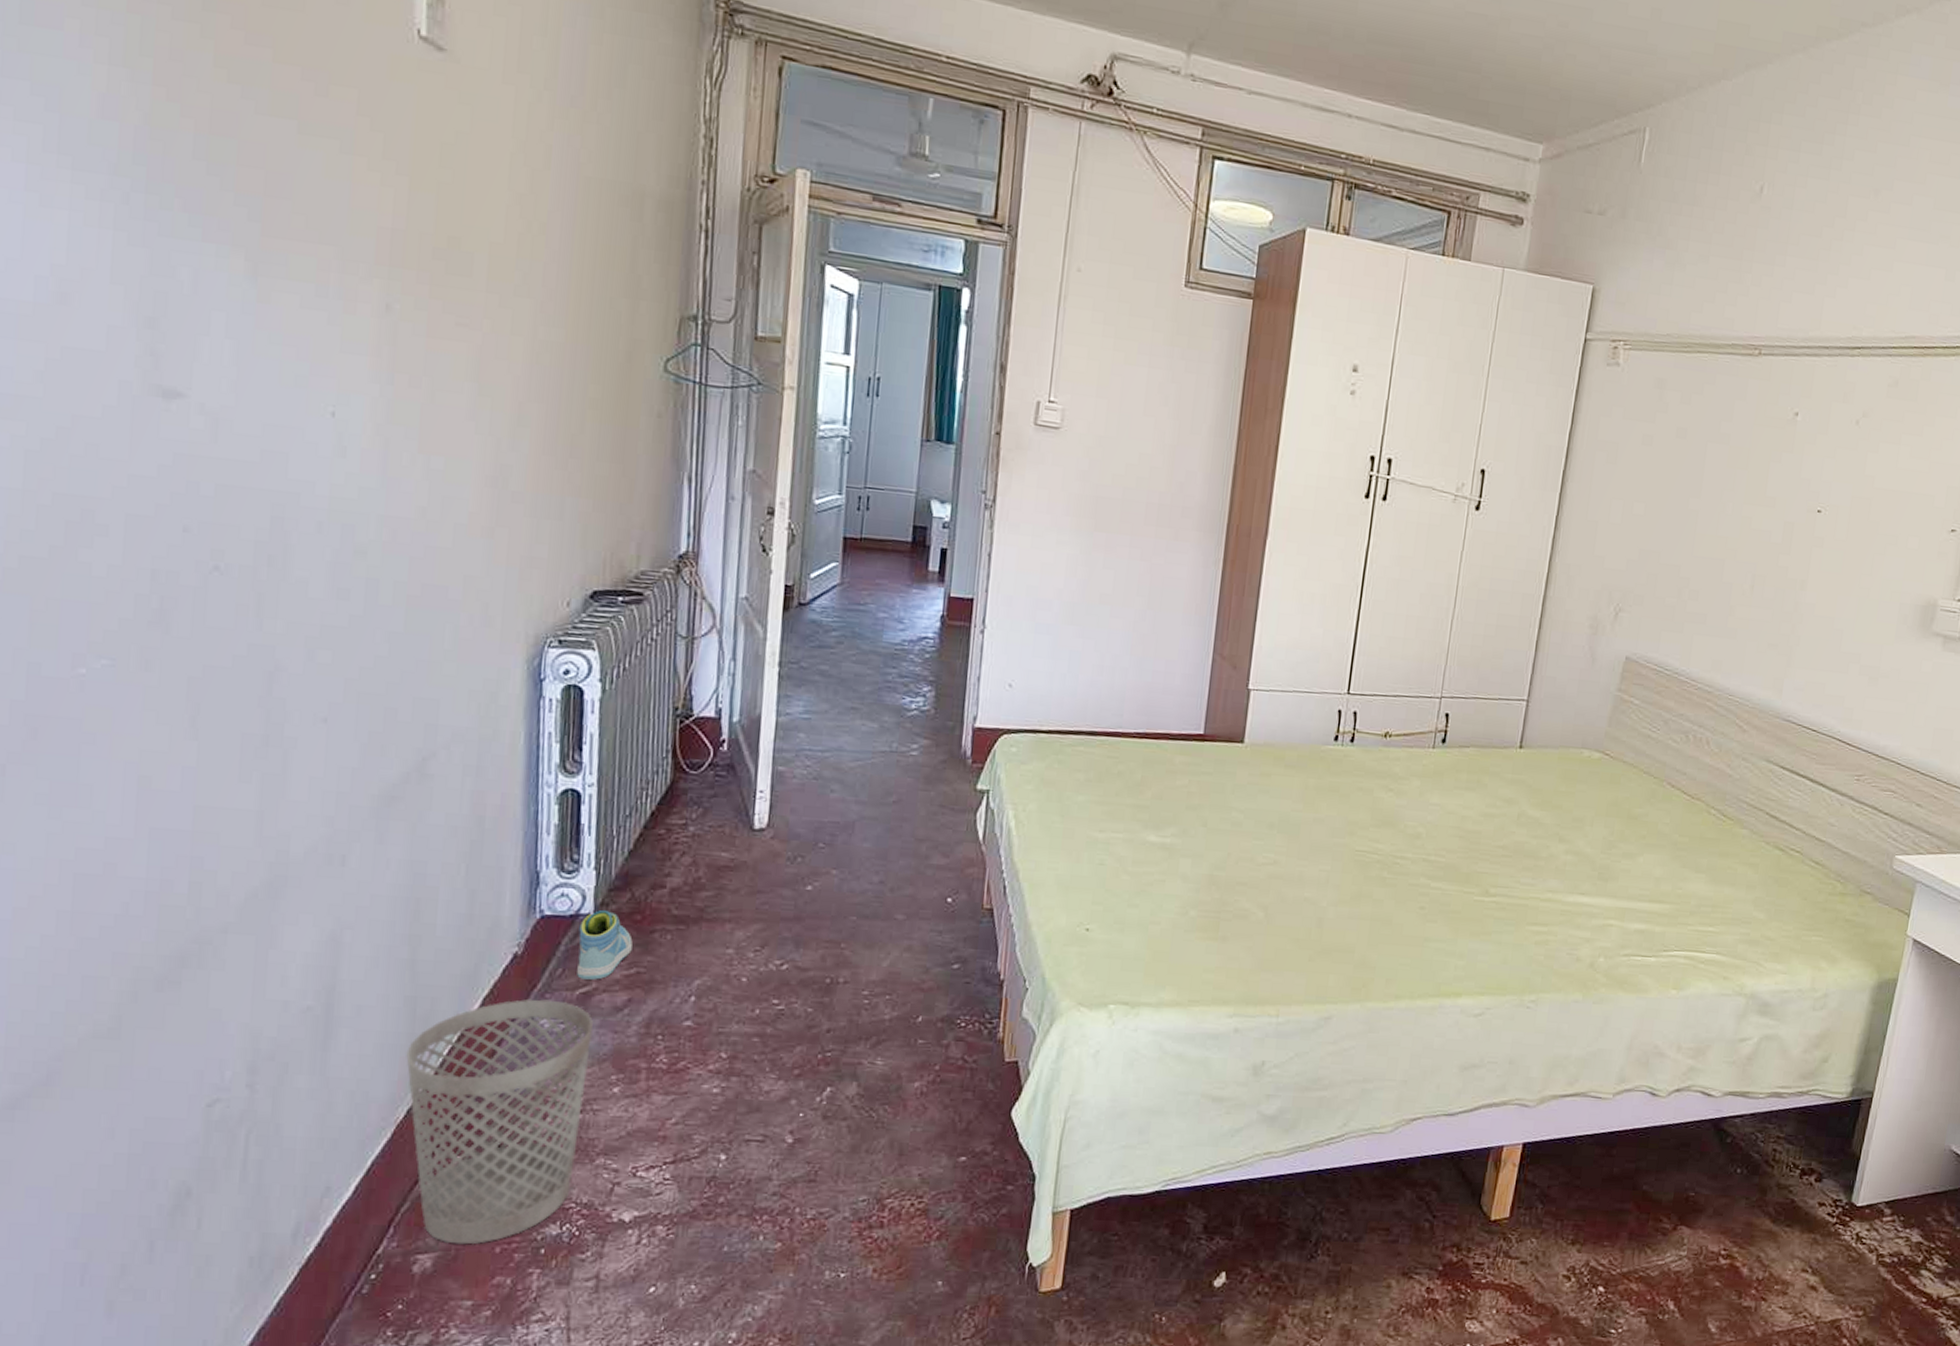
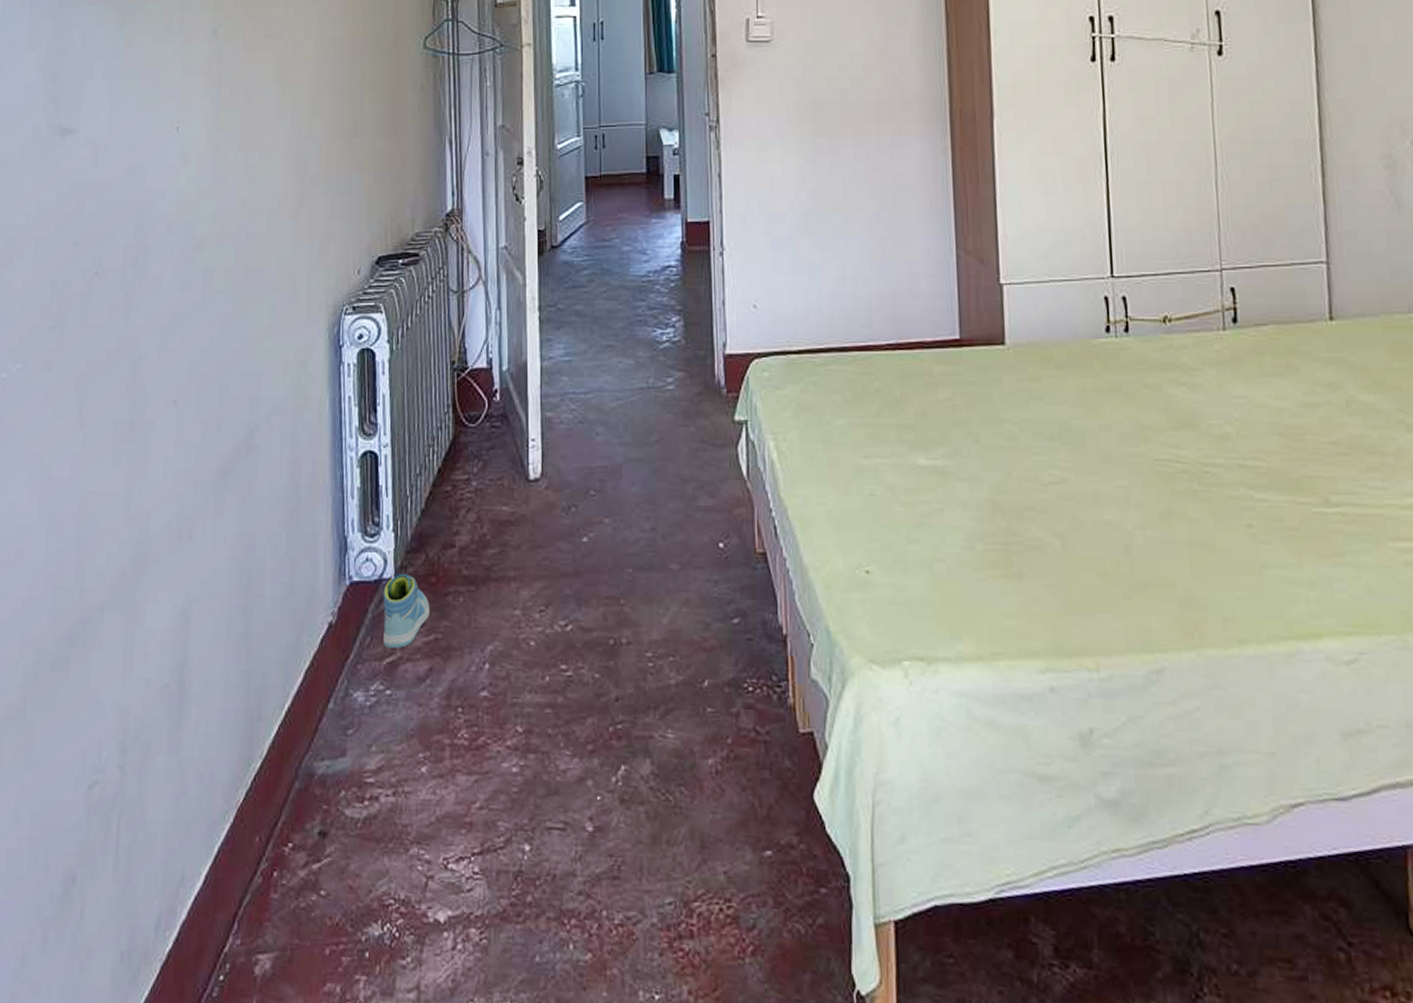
wastebasket: present [406,998,594,1245] -> none [244,670,401,944]

